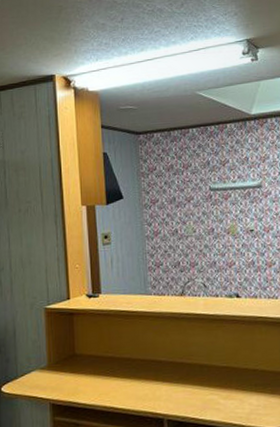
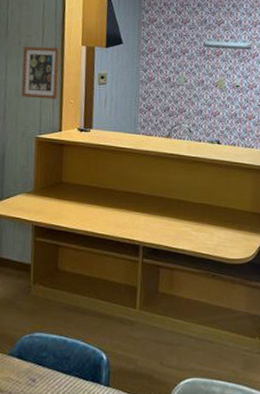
picture frame: none [24,211,62,267] -> present [21,46,60,99]

